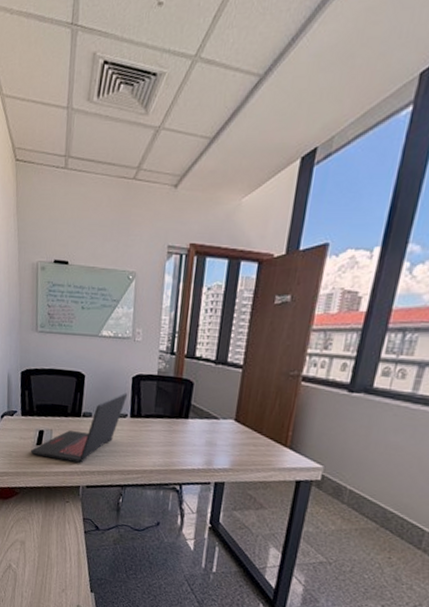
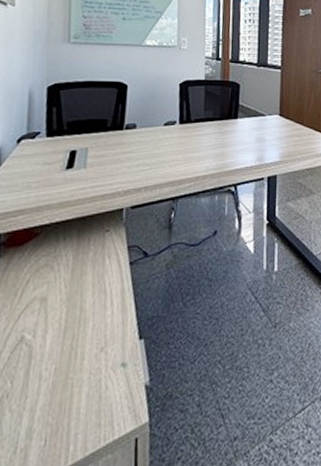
laptop: present [30,393,128,463] -> none [57,99,176,182]

